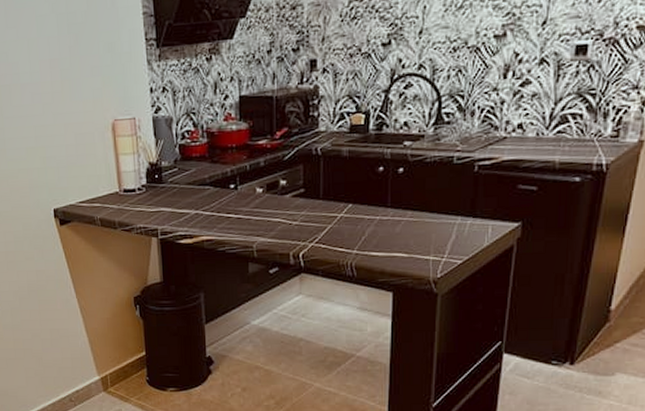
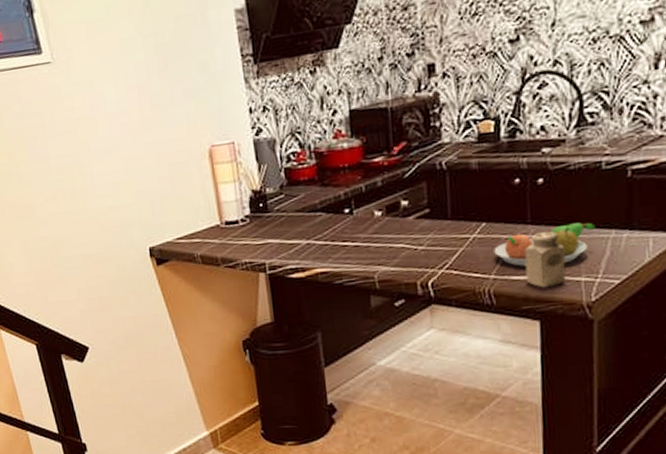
fruit bowl: none [357,209,444,244] -> present [494,222,595,267]
salt shaker: none [383,215,418,264] -> present [524,232,566,288]

